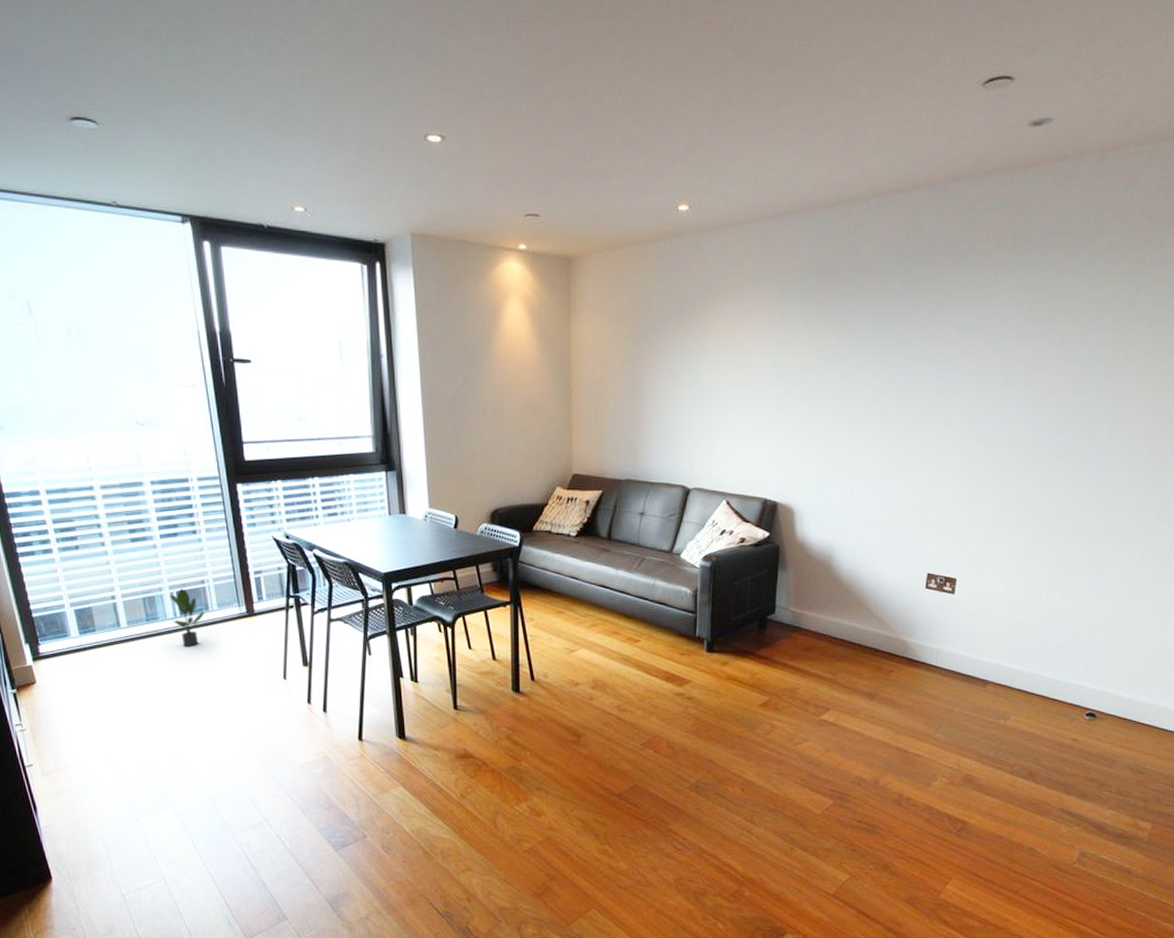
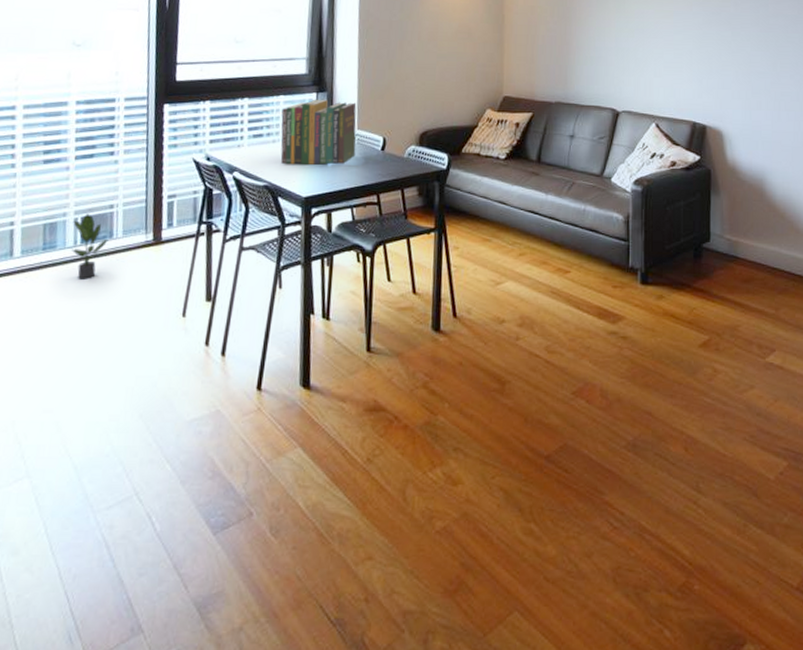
books: none [353,478,429,543] -> present [280,99,357,165]

